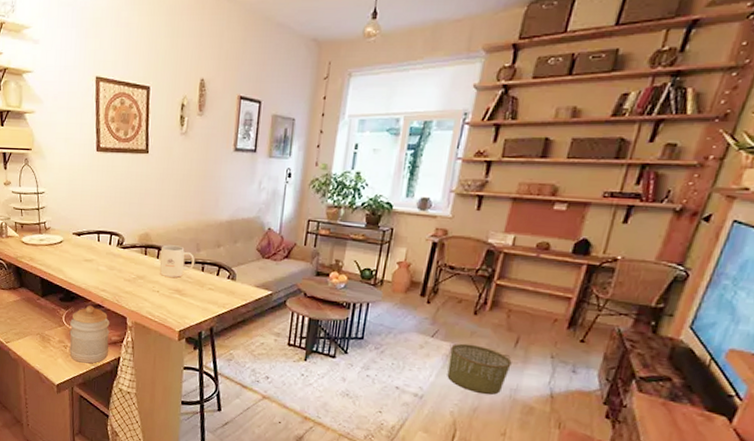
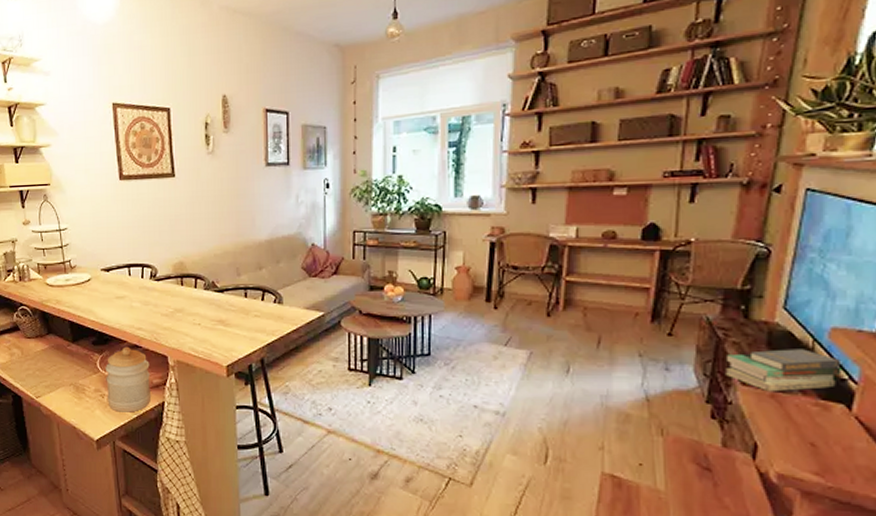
mug: present [159,245,196,278] -> none [198,272,237,308]
basket: present [447,343,512,395] -> none [528,349,597,404]
books: none [626,363,731,402] -> present [725,349,842,392]

